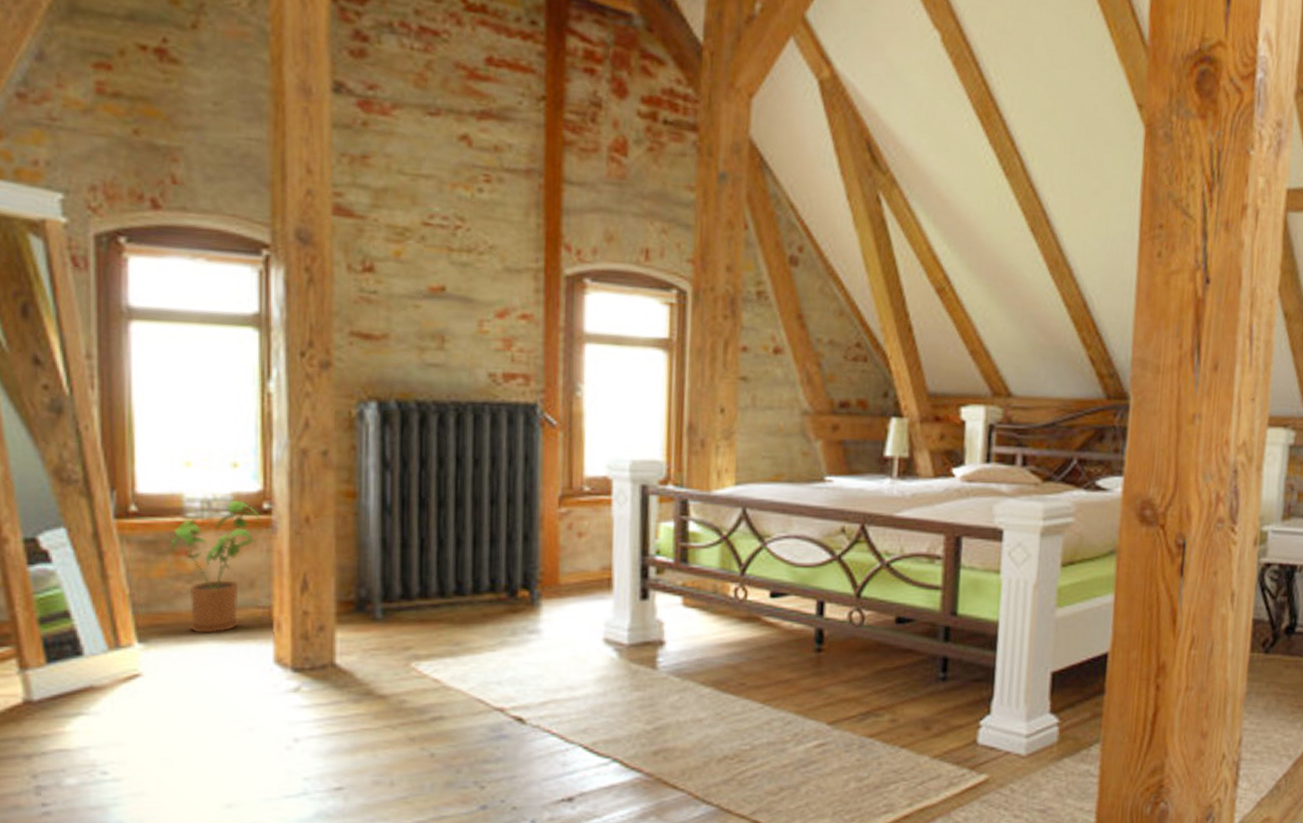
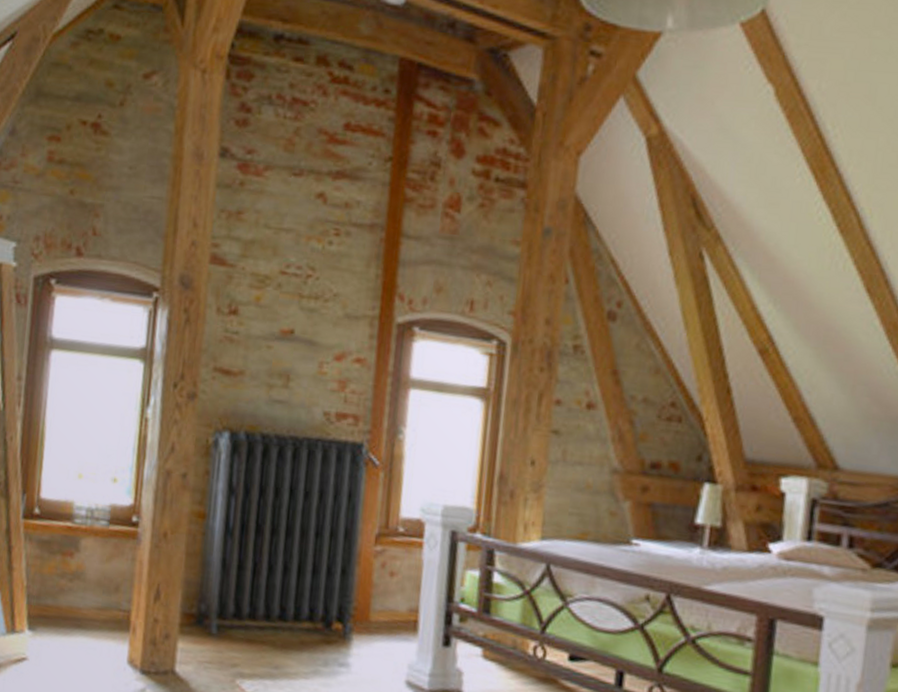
house plant: present [170,500,260,634] -> none [60,512,129,630]

